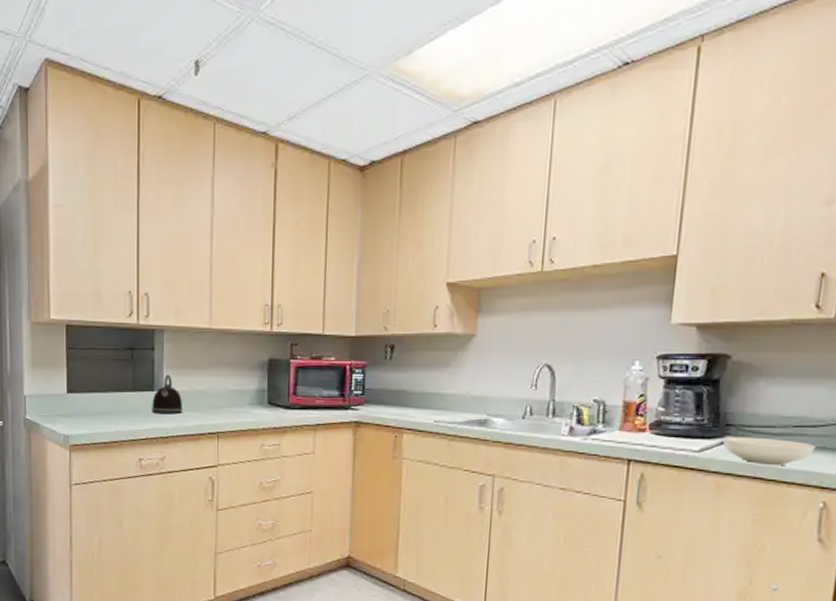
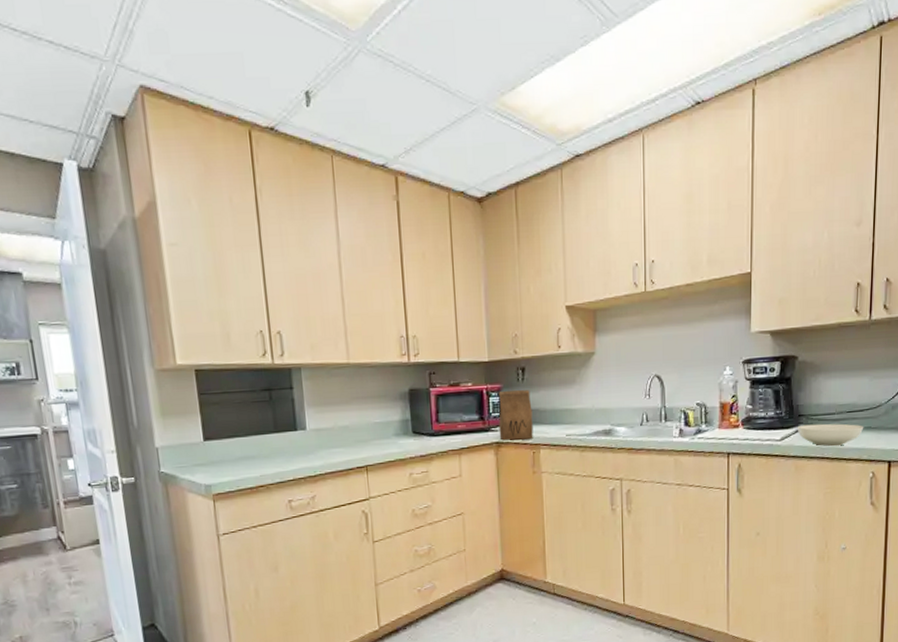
kettle: present [152,374,183,415] -> none [296,412,329,454]
paper bag: none [359,368,399,422] -> present [498,389,533,441]

